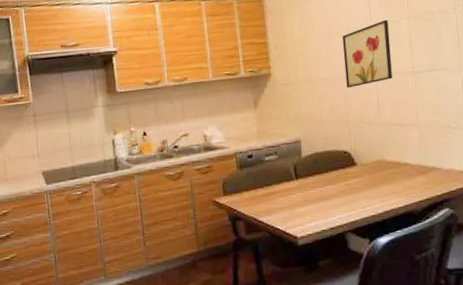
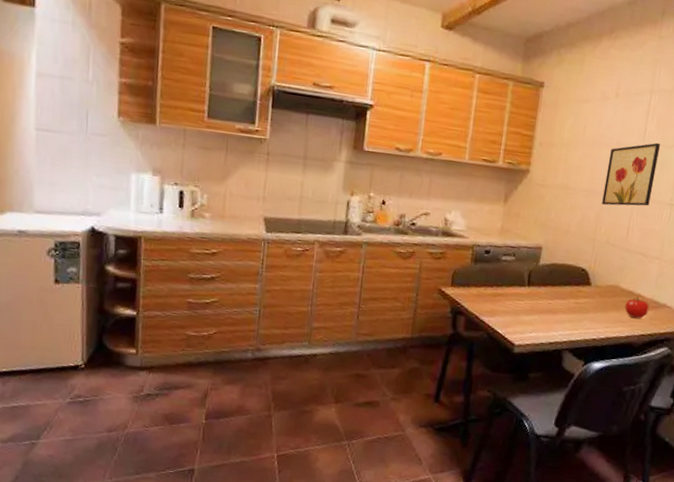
fruit: none [395,166,420,187] -> present [624,297,649,319]

